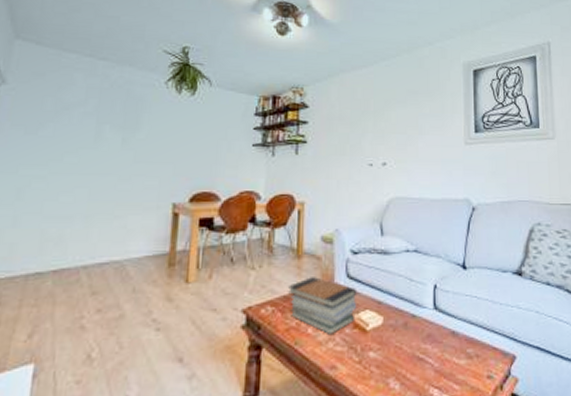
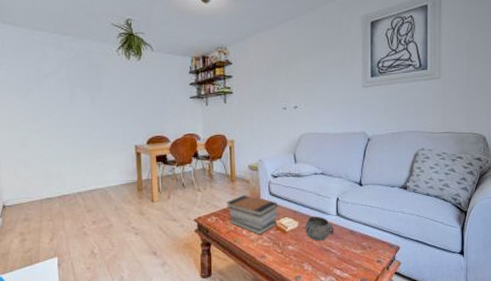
decorative bowl: none [392,309,430,345] -> present [305,216,334,241]

